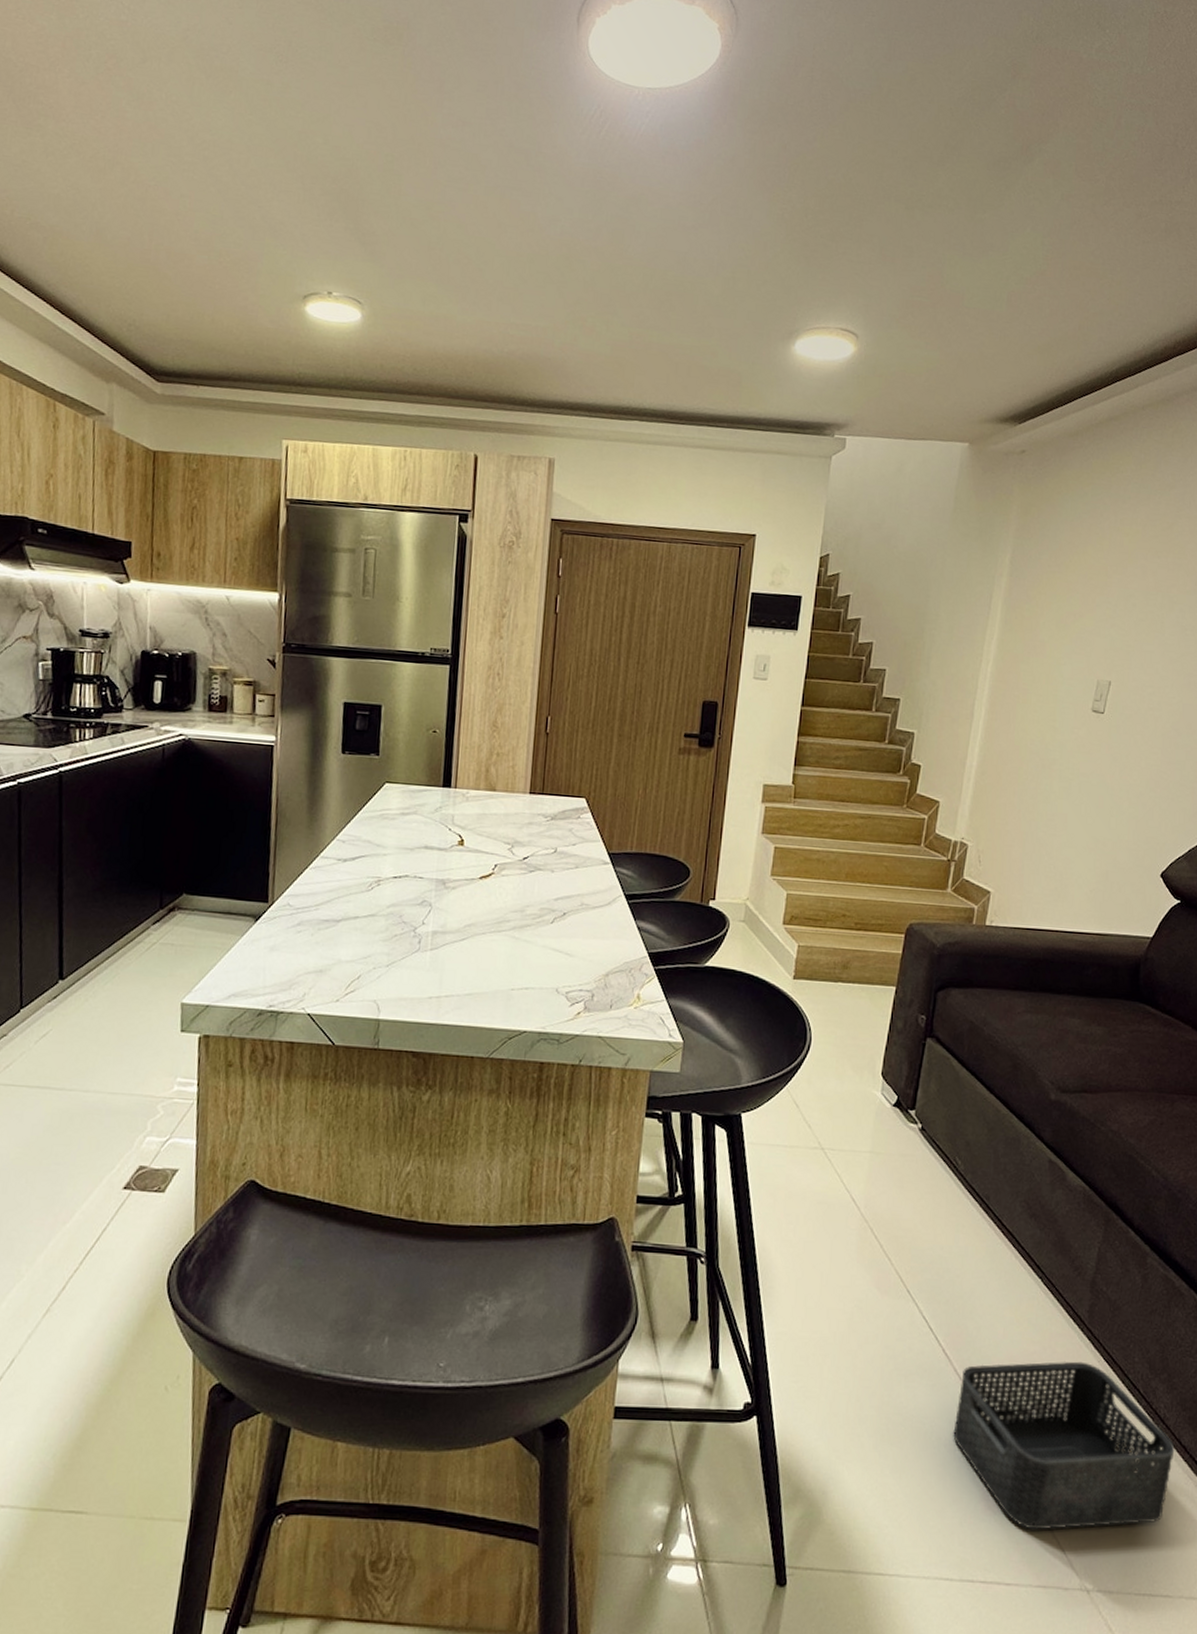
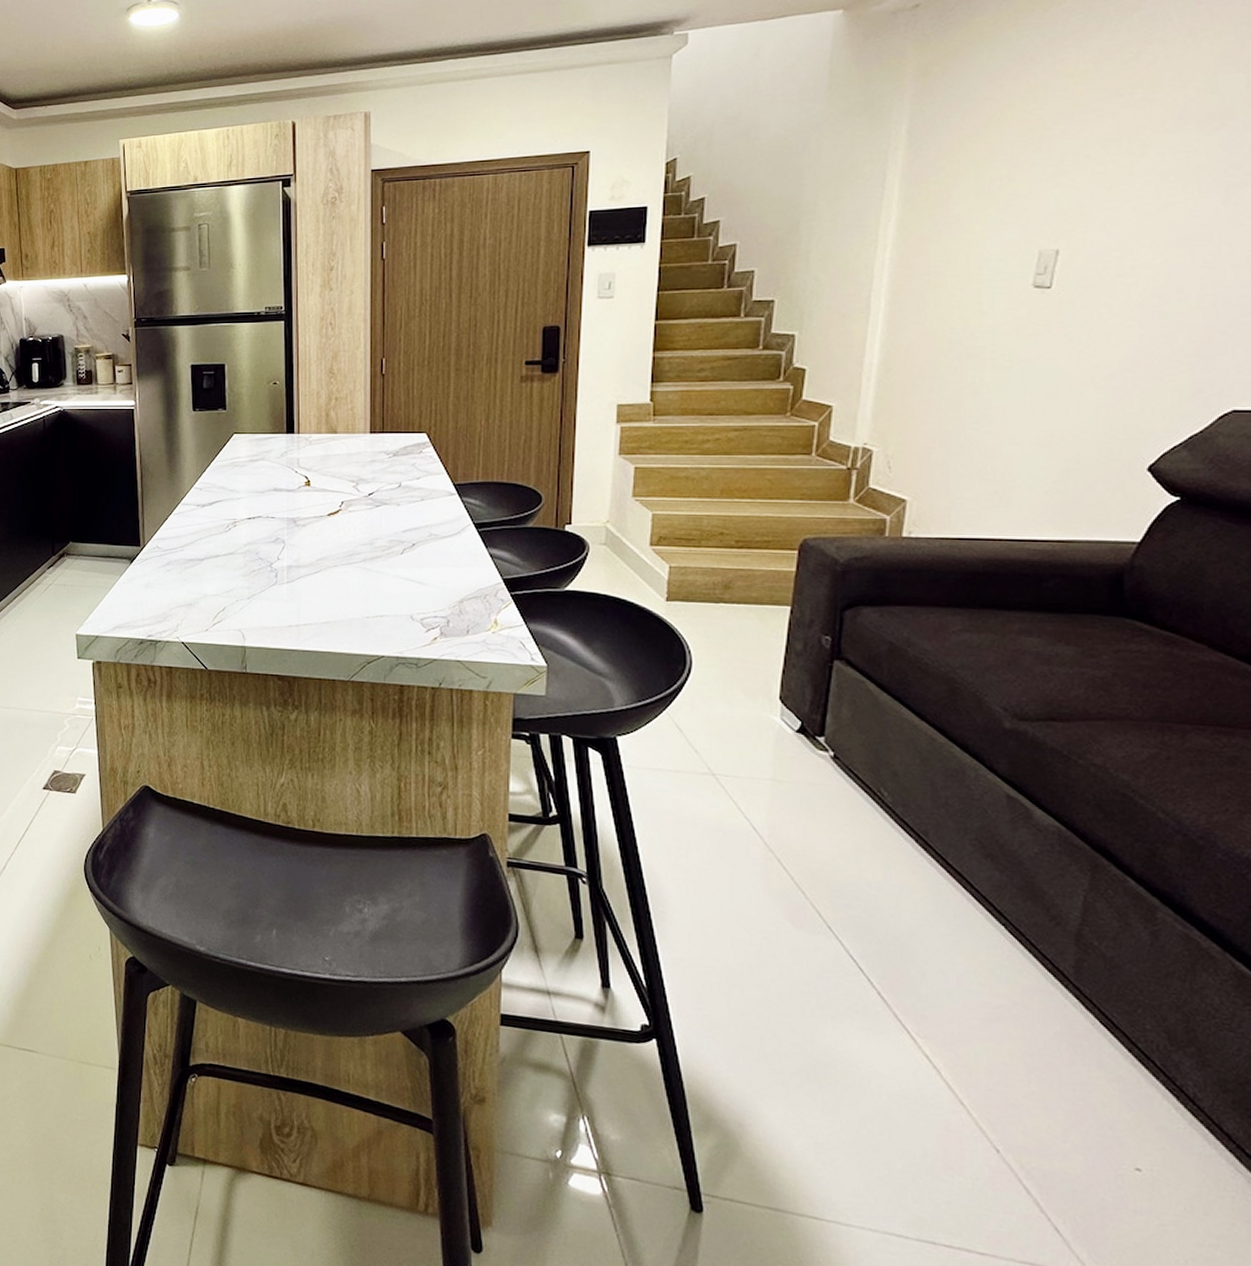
storage bin: present [953,1361,1175,1530] -> none [897,1012,1213,1216]

